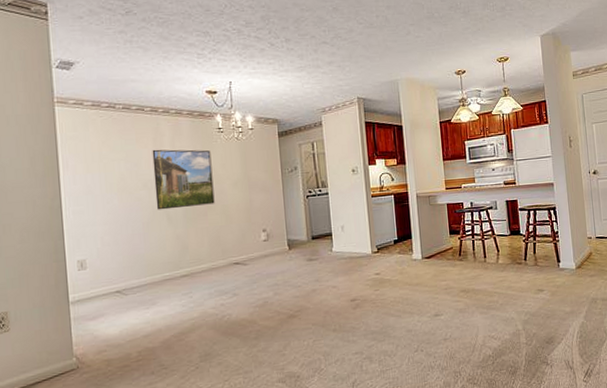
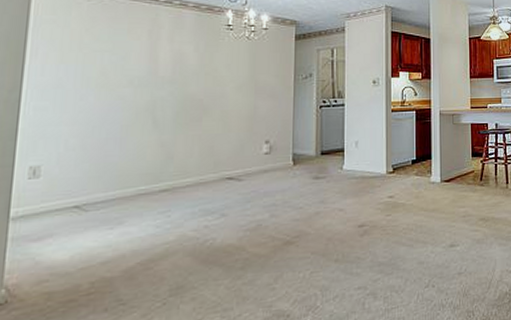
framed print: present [152,149,215,210] -> none [141,42,215,112]

